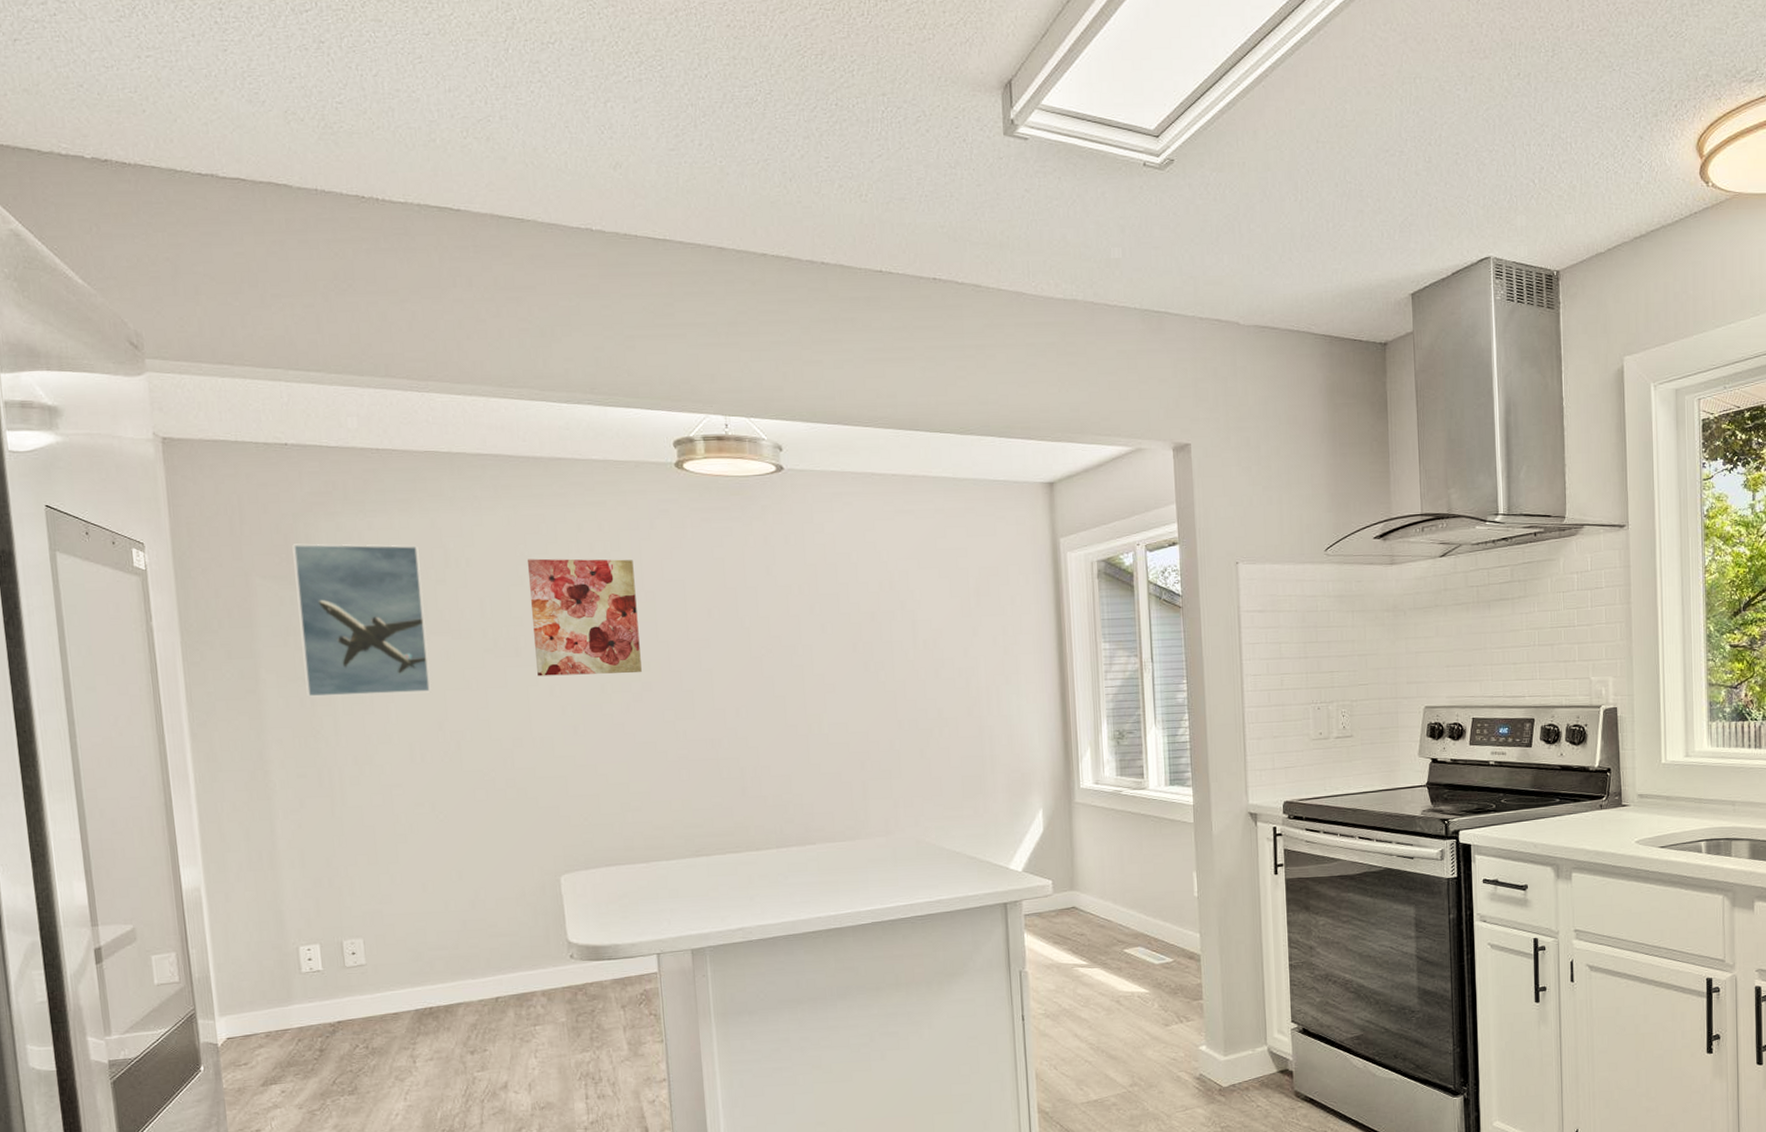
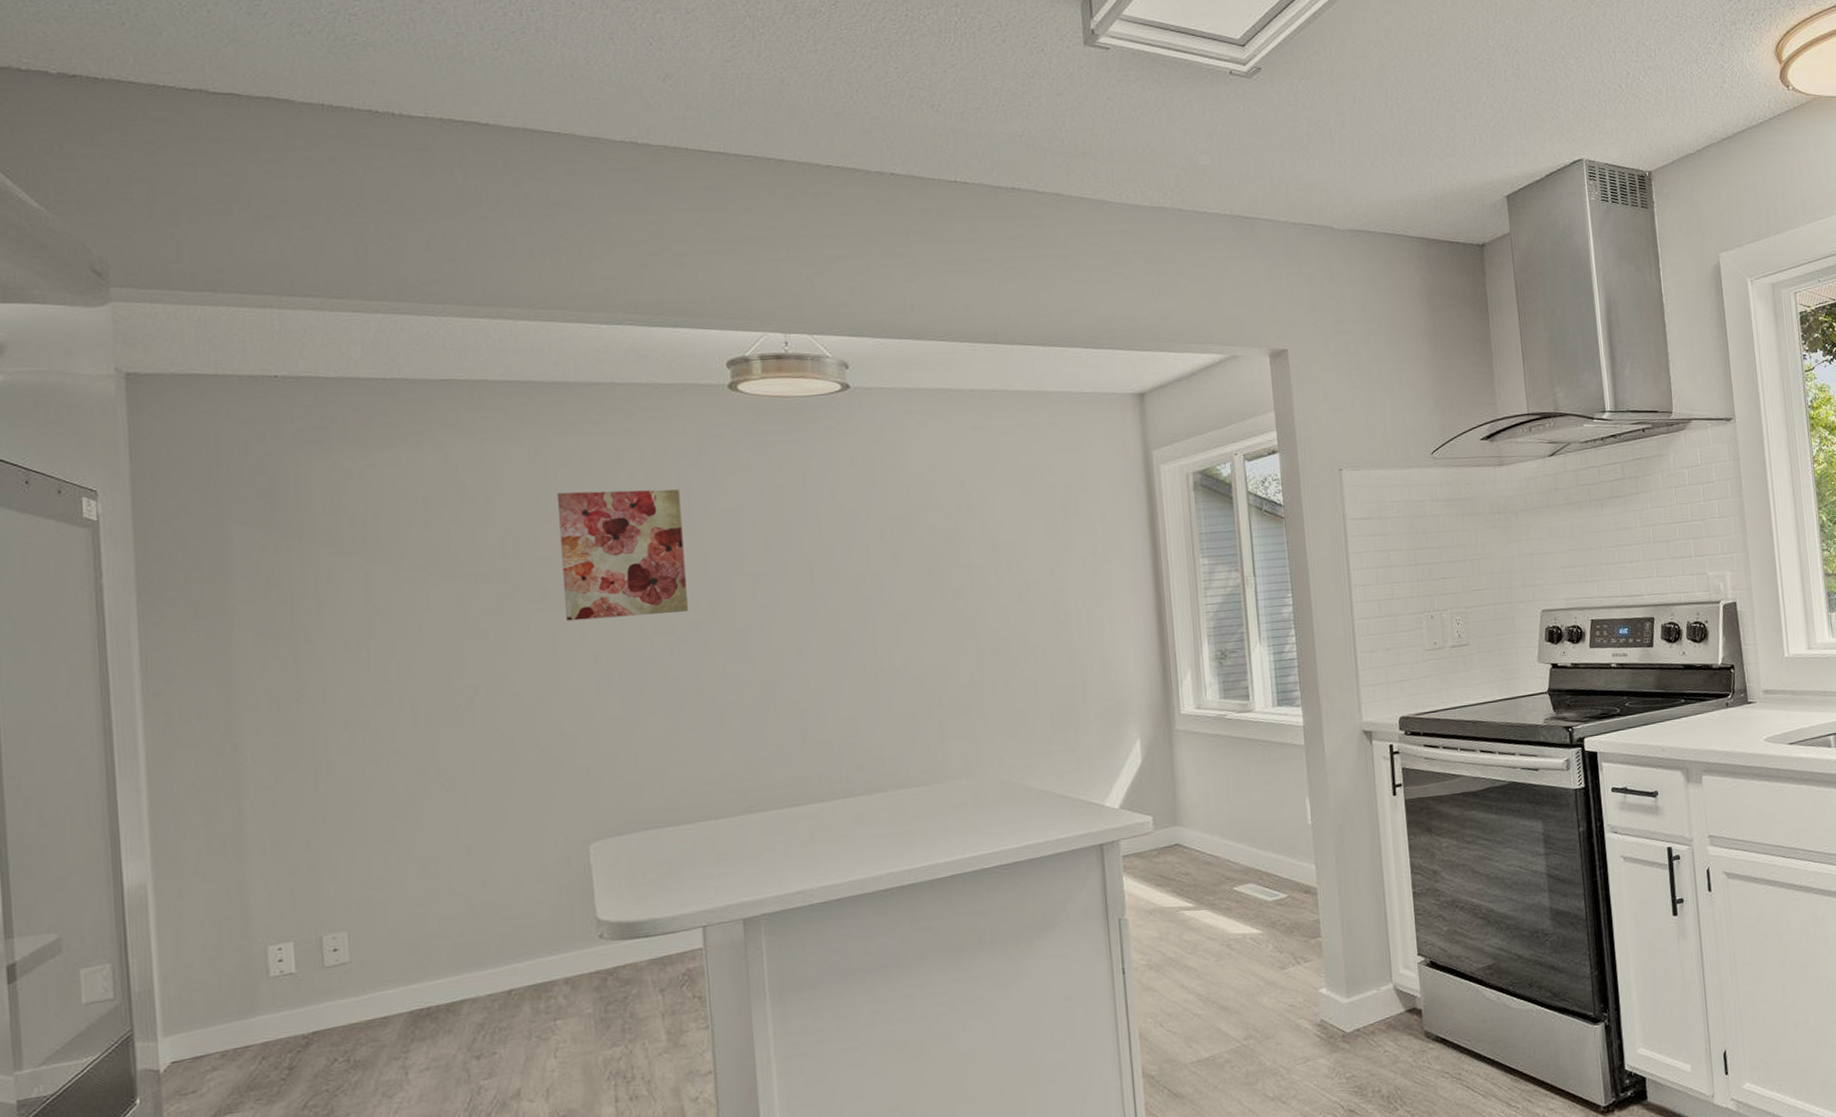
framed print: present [292,543,432,697] -> none [278,481,441,657]

